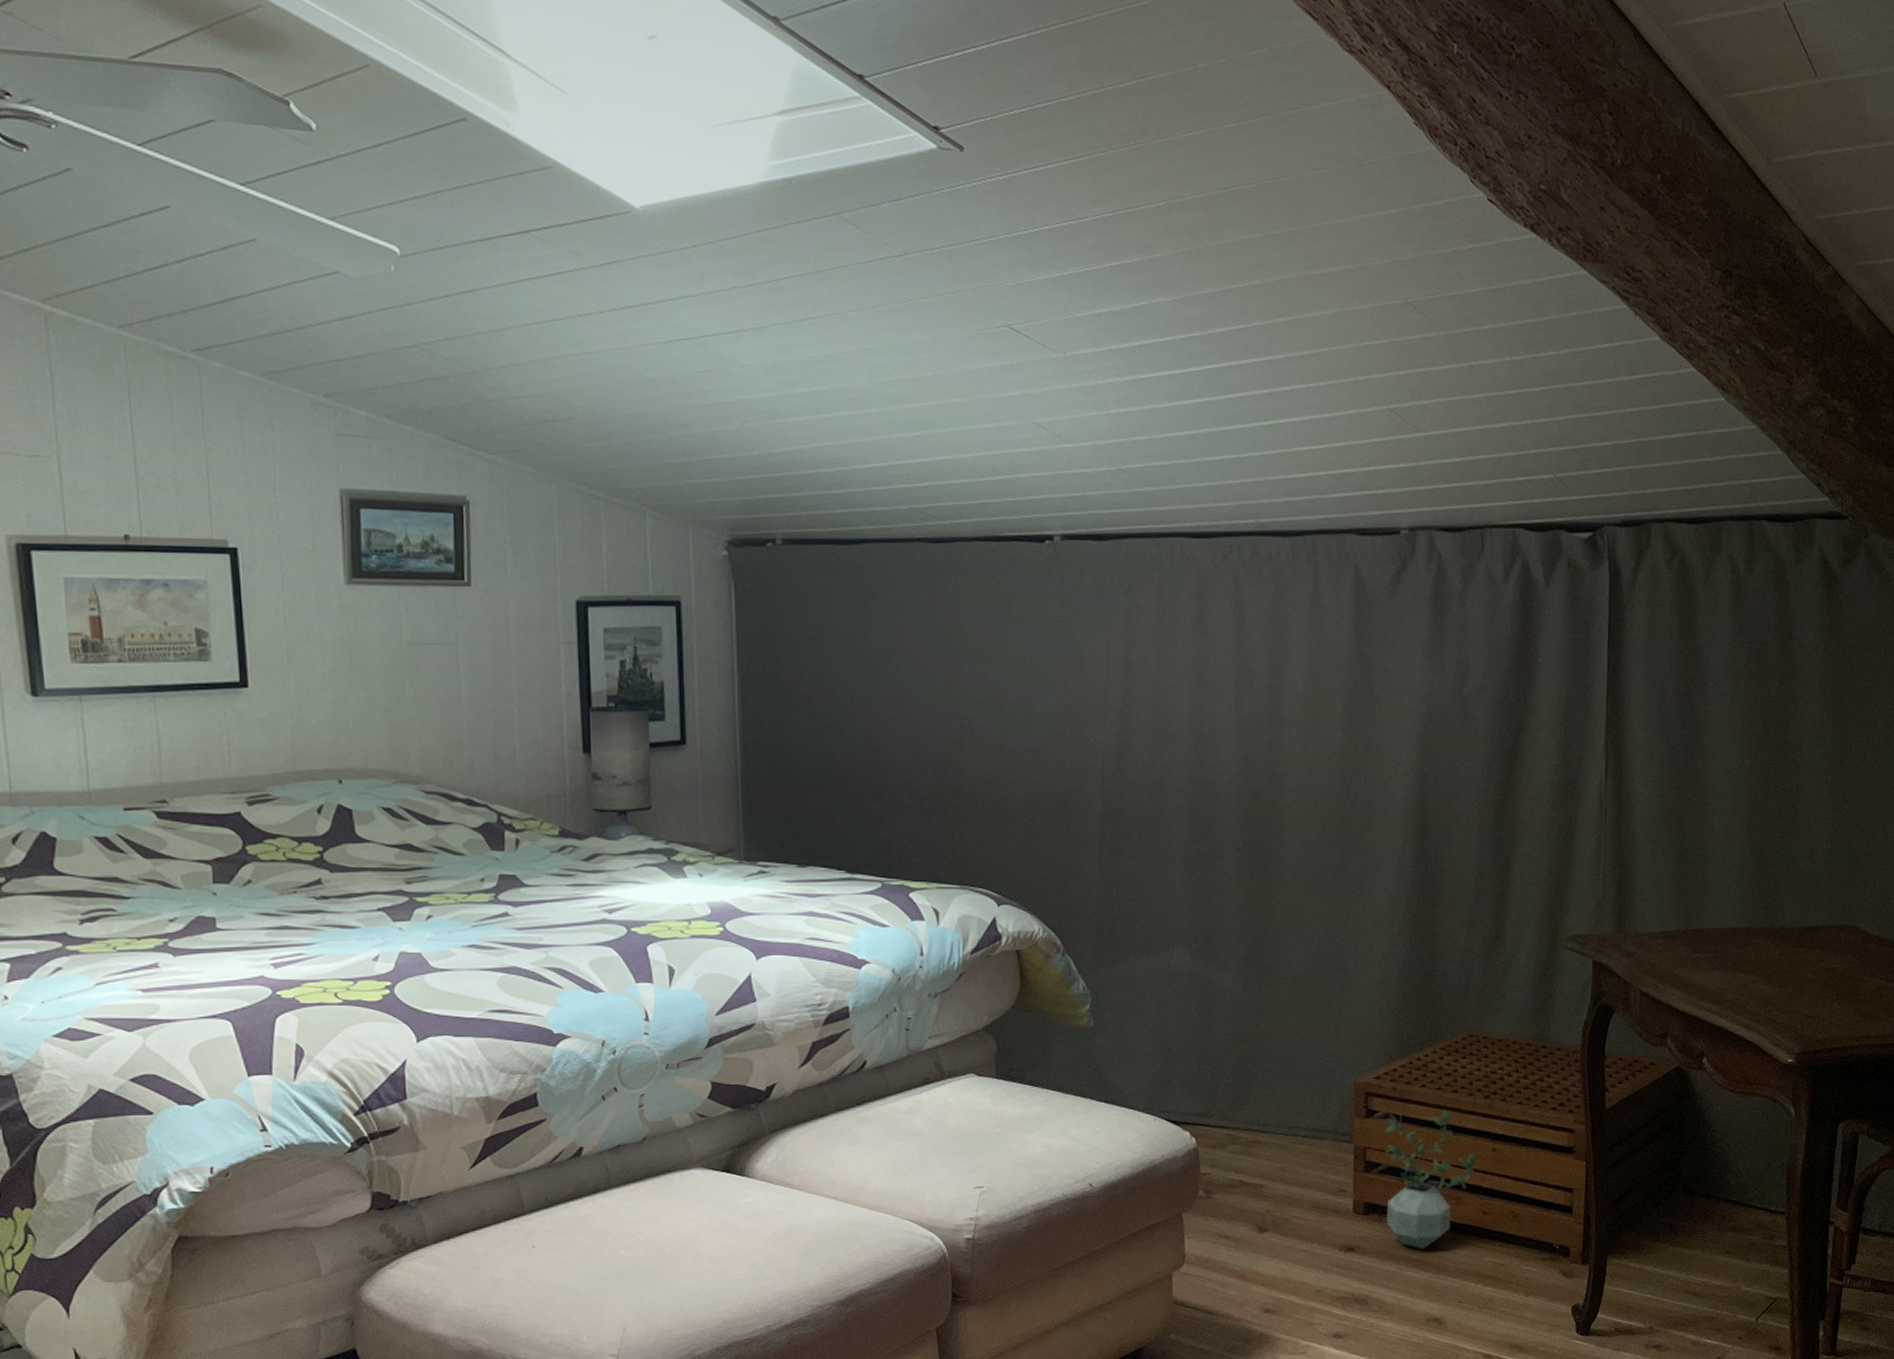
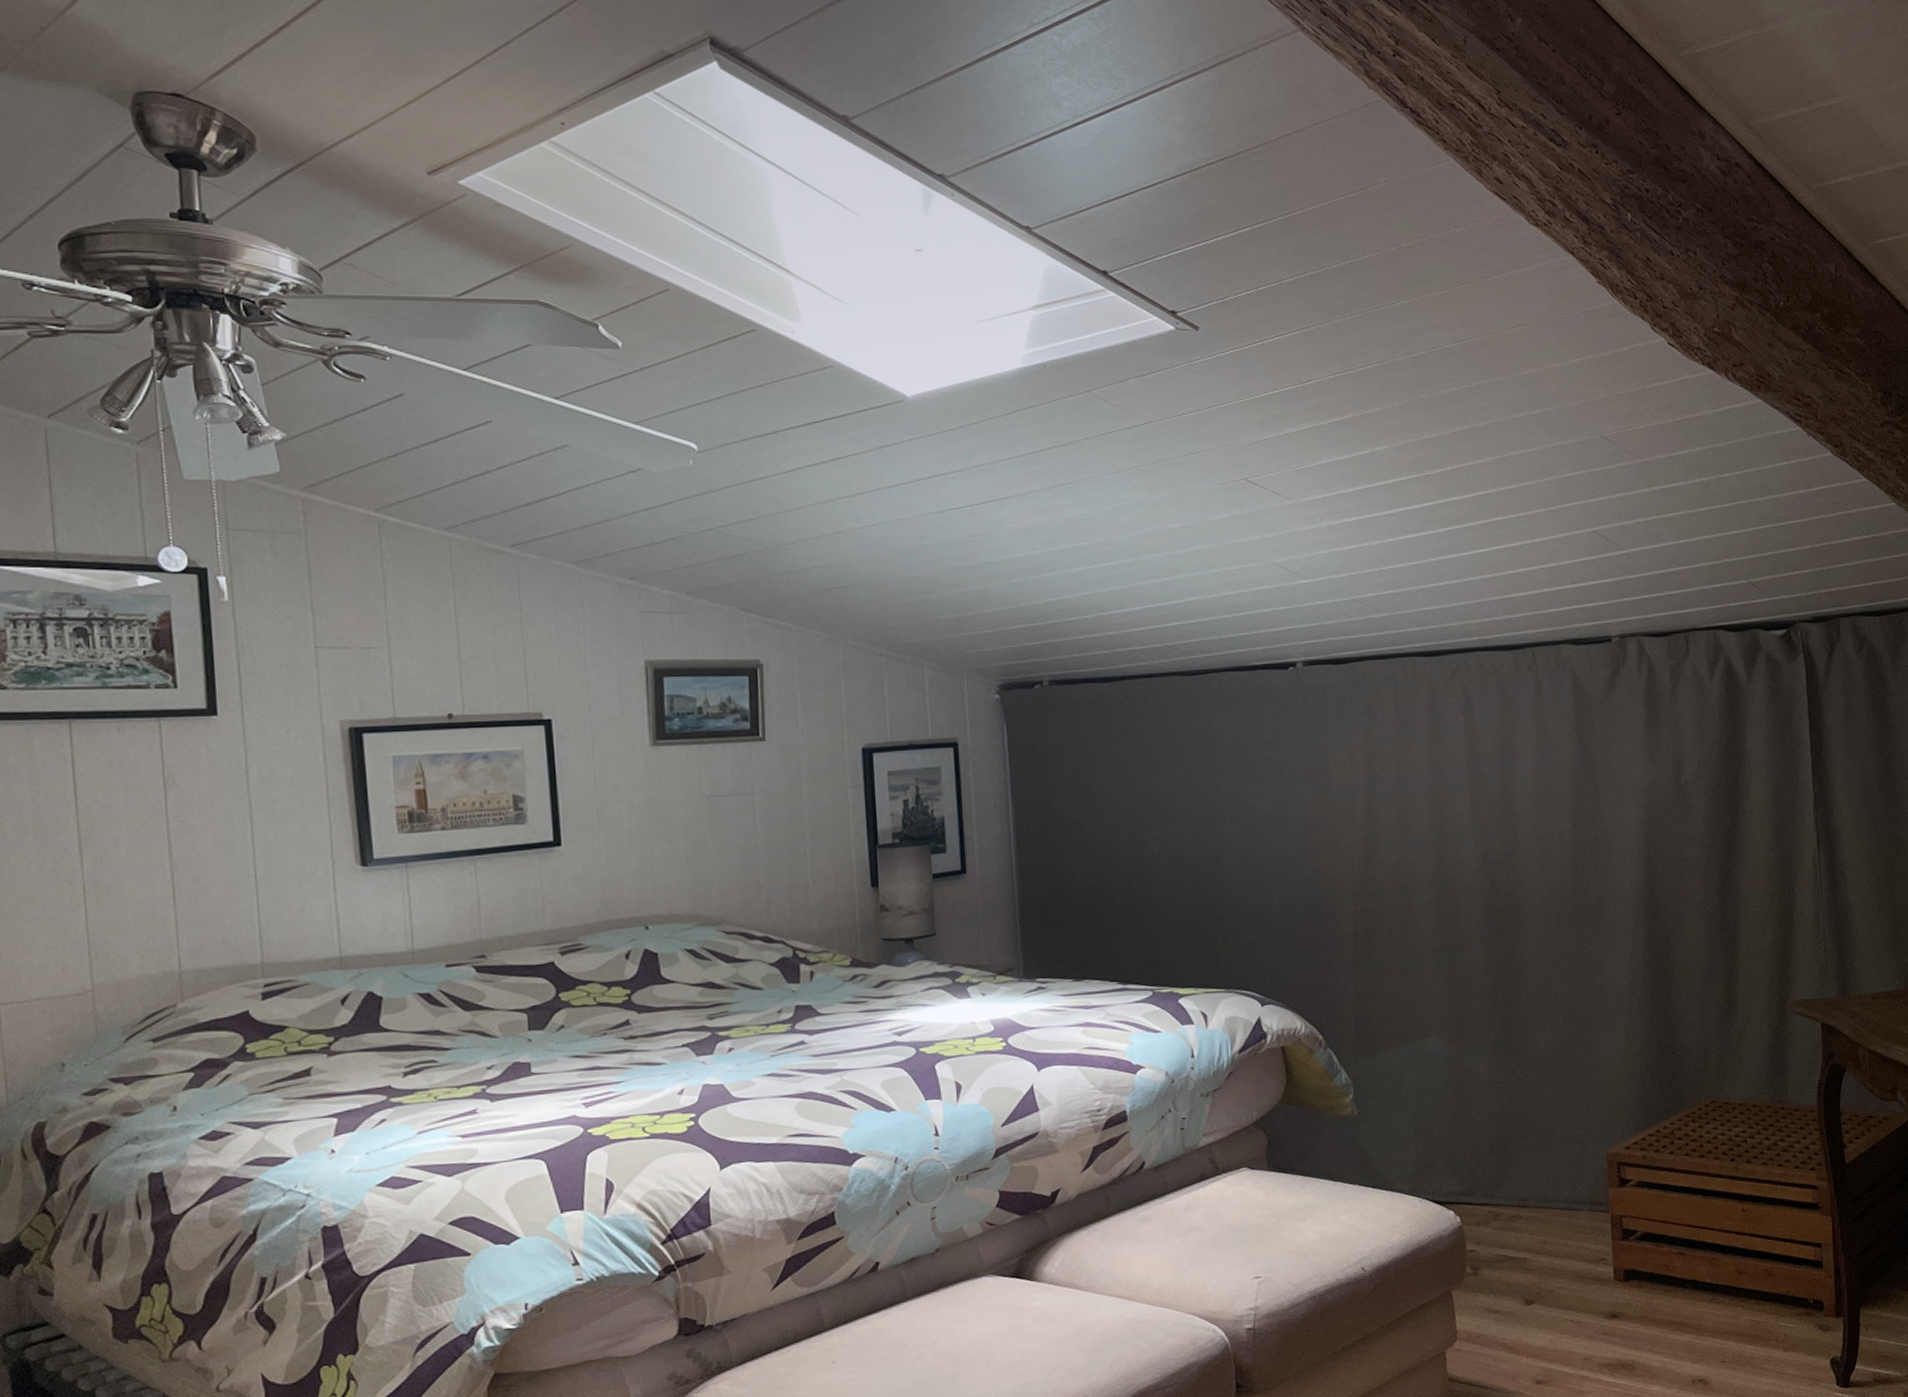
potted plant: present [1383,1110,1476,1249] -> none [1637,1175,1727,1312]

